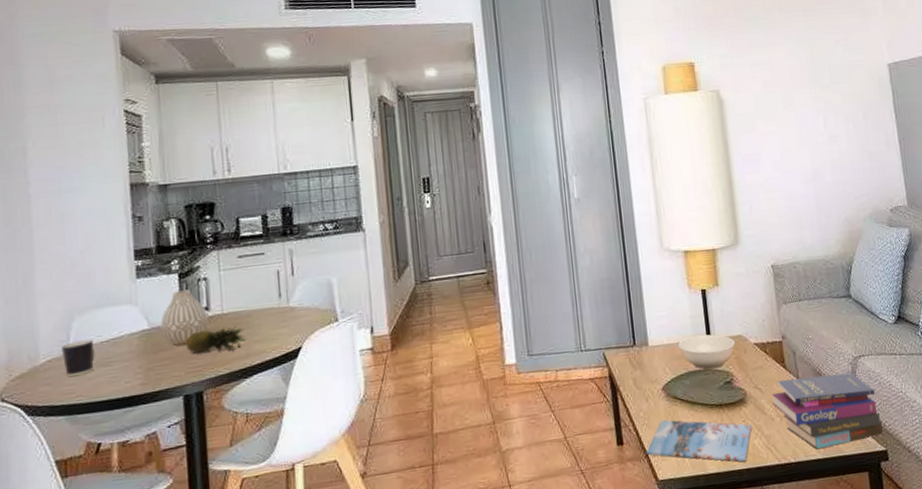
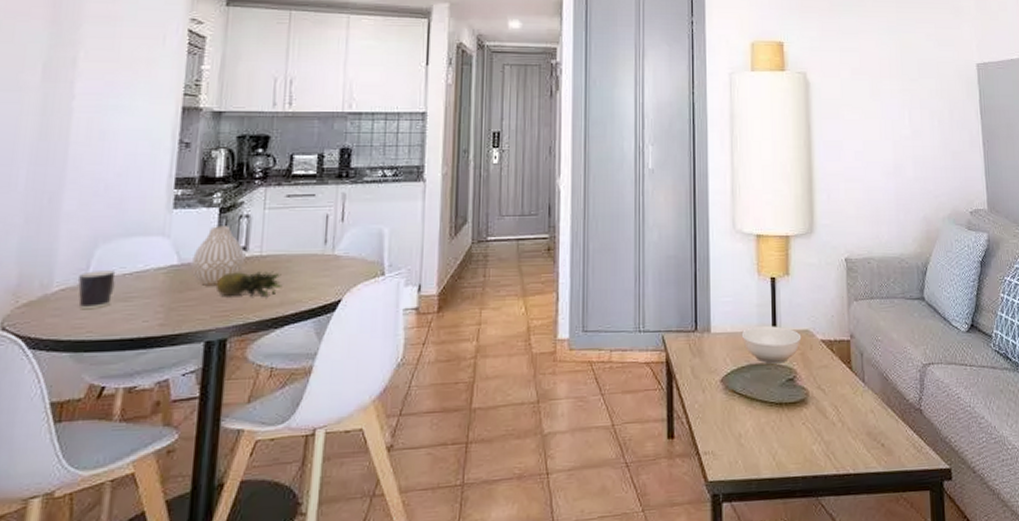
magazine: present [646,419,752,462] -> none [697,414,811,469]
books: present [772,372,883,450] -> none [835,380,948,462]

